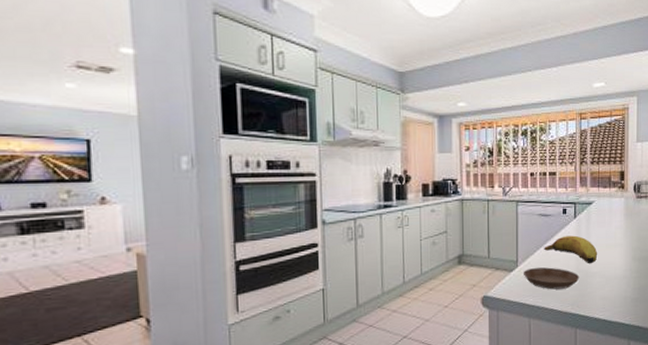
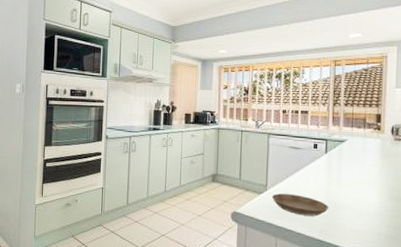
fruit: present [544,235,598,264] -> none [293,168,349,197]

